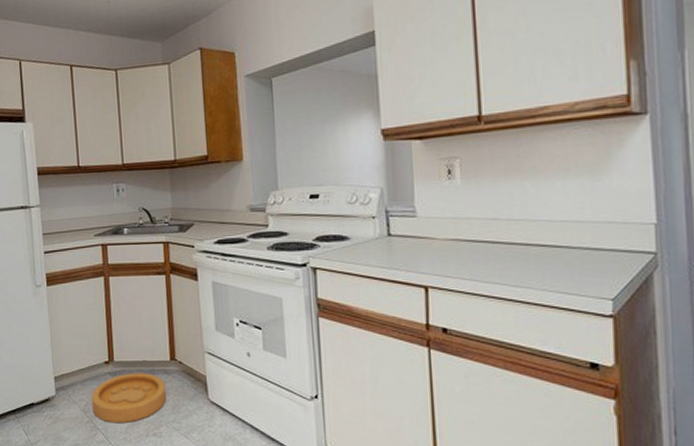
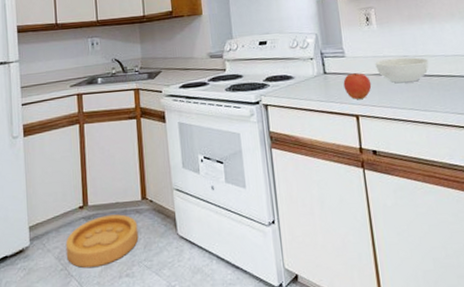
fruit: none [411,237,448,268] -> present [343,73,372,99]
bowl: none [453,220,527,252] -> present [374,57,429,83]

